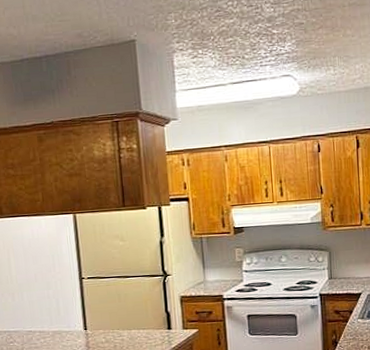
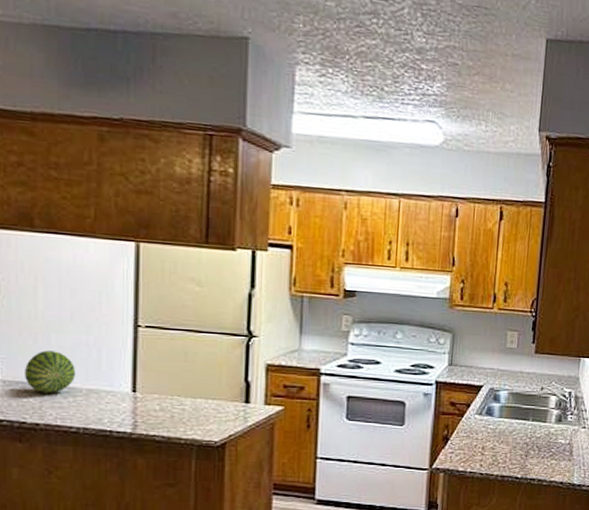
fruit: none [9,305,43,338] -> present [25,350,75,393]

